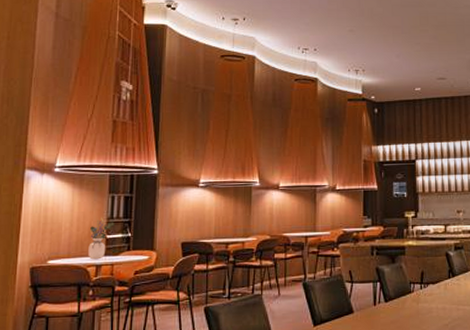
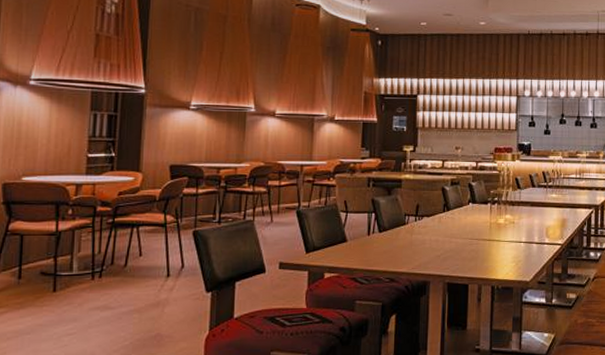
bouquet: present [88,217,115,260] -> none [67,135,97,179]

